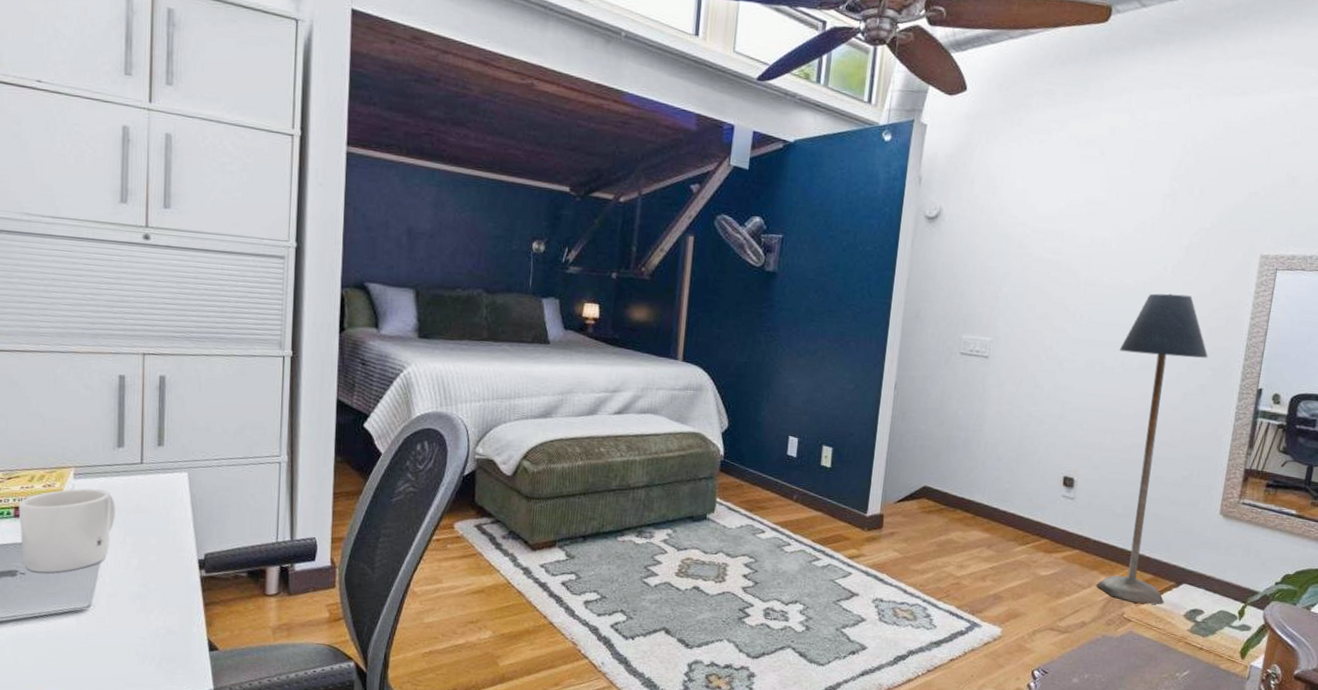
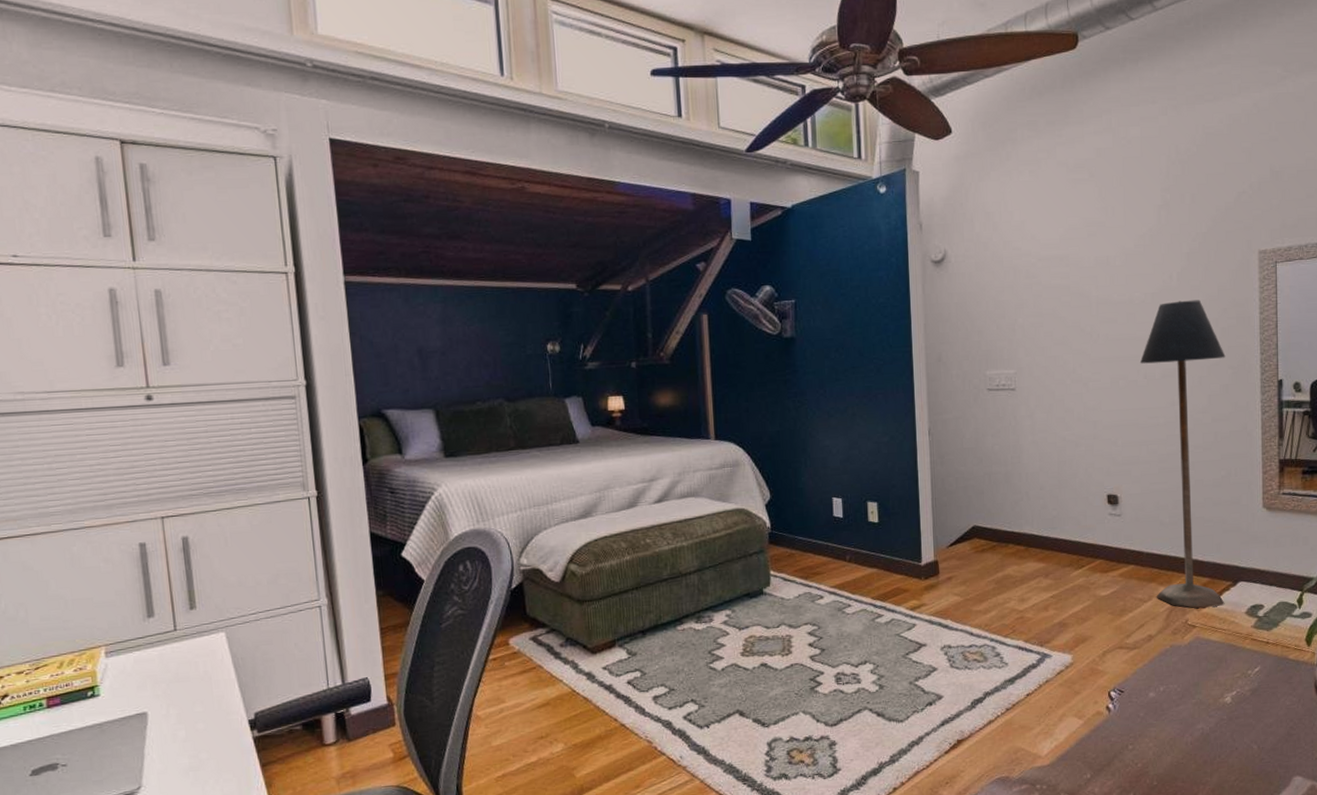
mug: present [18,488,115,574] -> none [50,664,155,763]

